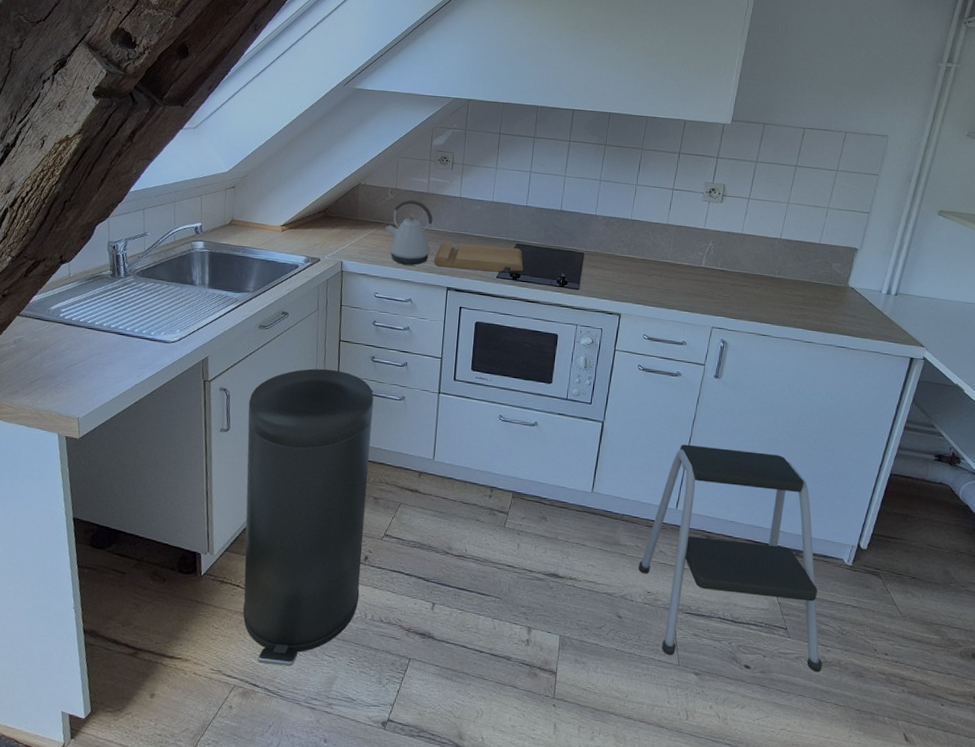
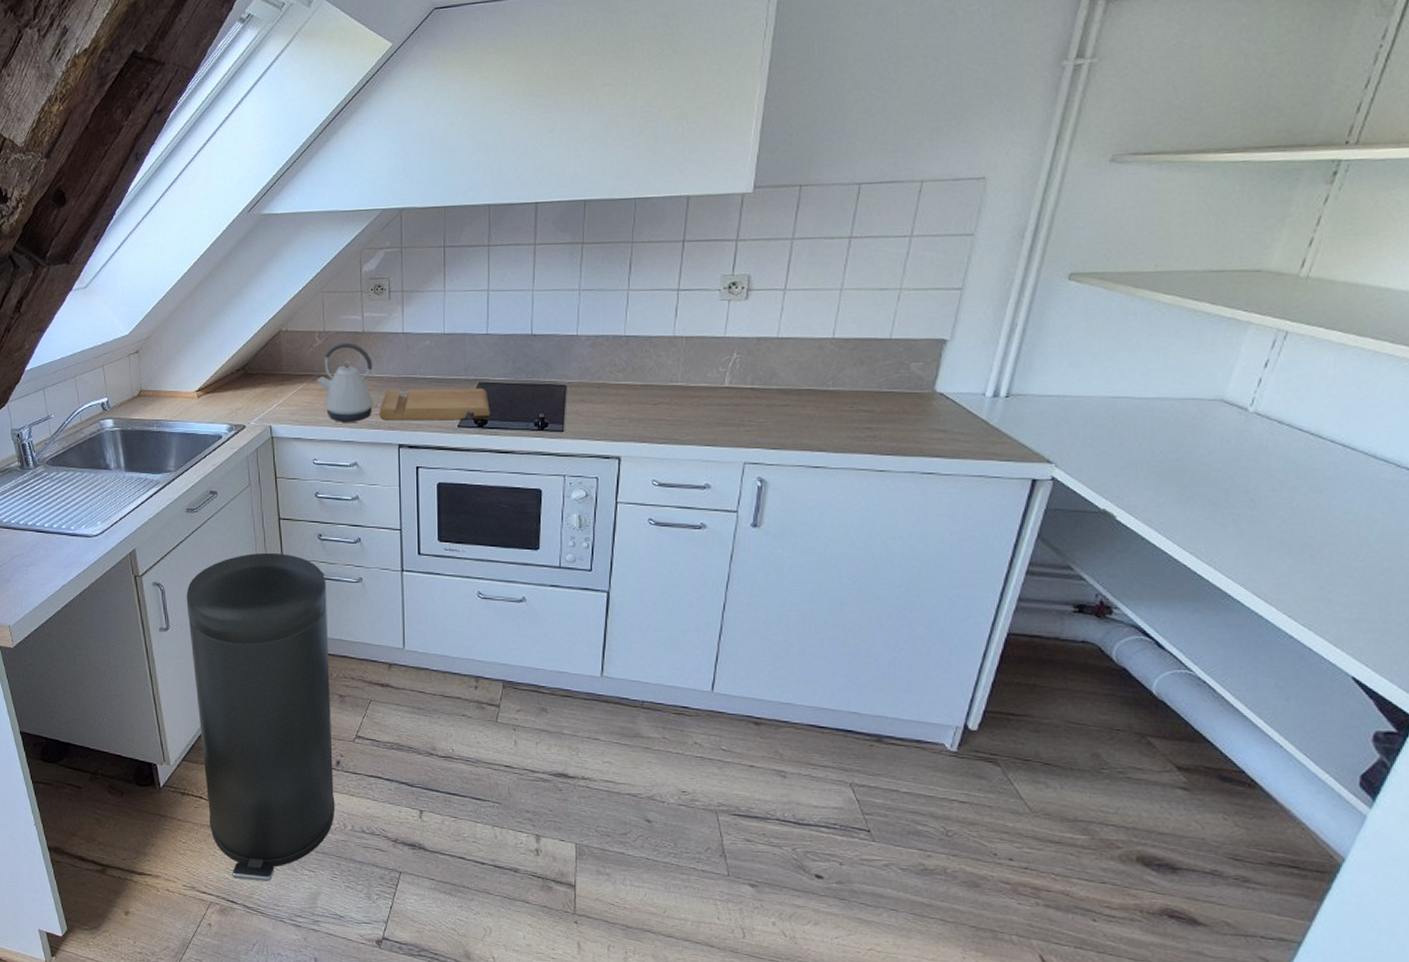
step stool: present [639,444,823,673] -> none [668,612,921,883]

